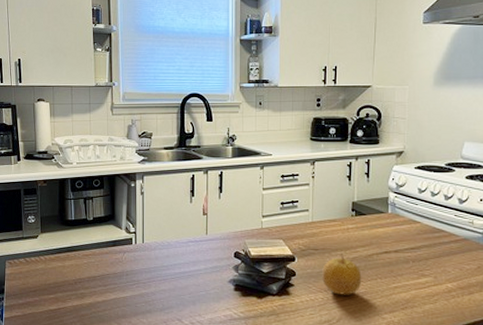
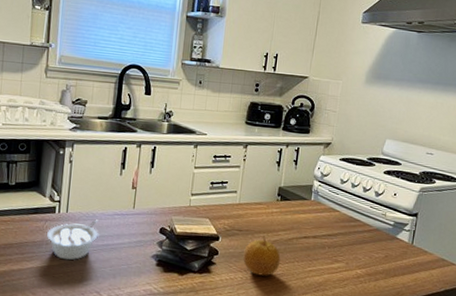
legume: none [127,248,176,290] -> present [47,219,99,260]

